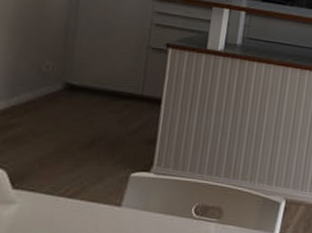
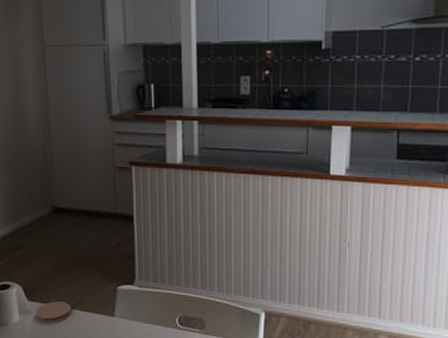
coaster: none [19,189,69,216] -> present [35,301,71,324]

